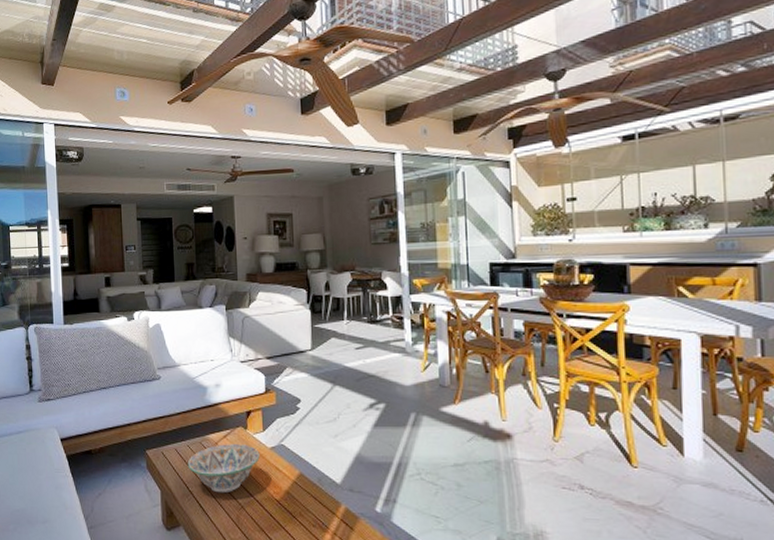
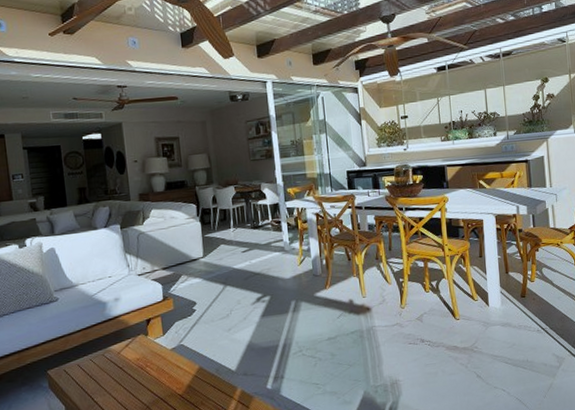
decorative bowl: present [187,444,260,493] -> none [91,349,162,399]

